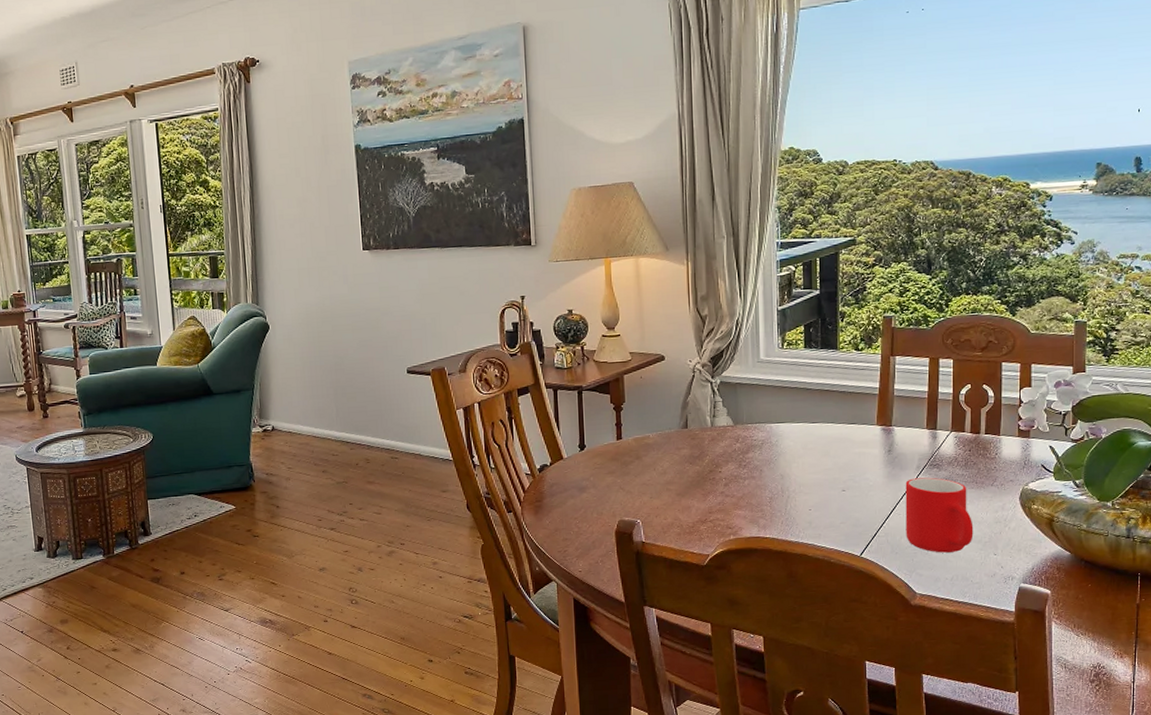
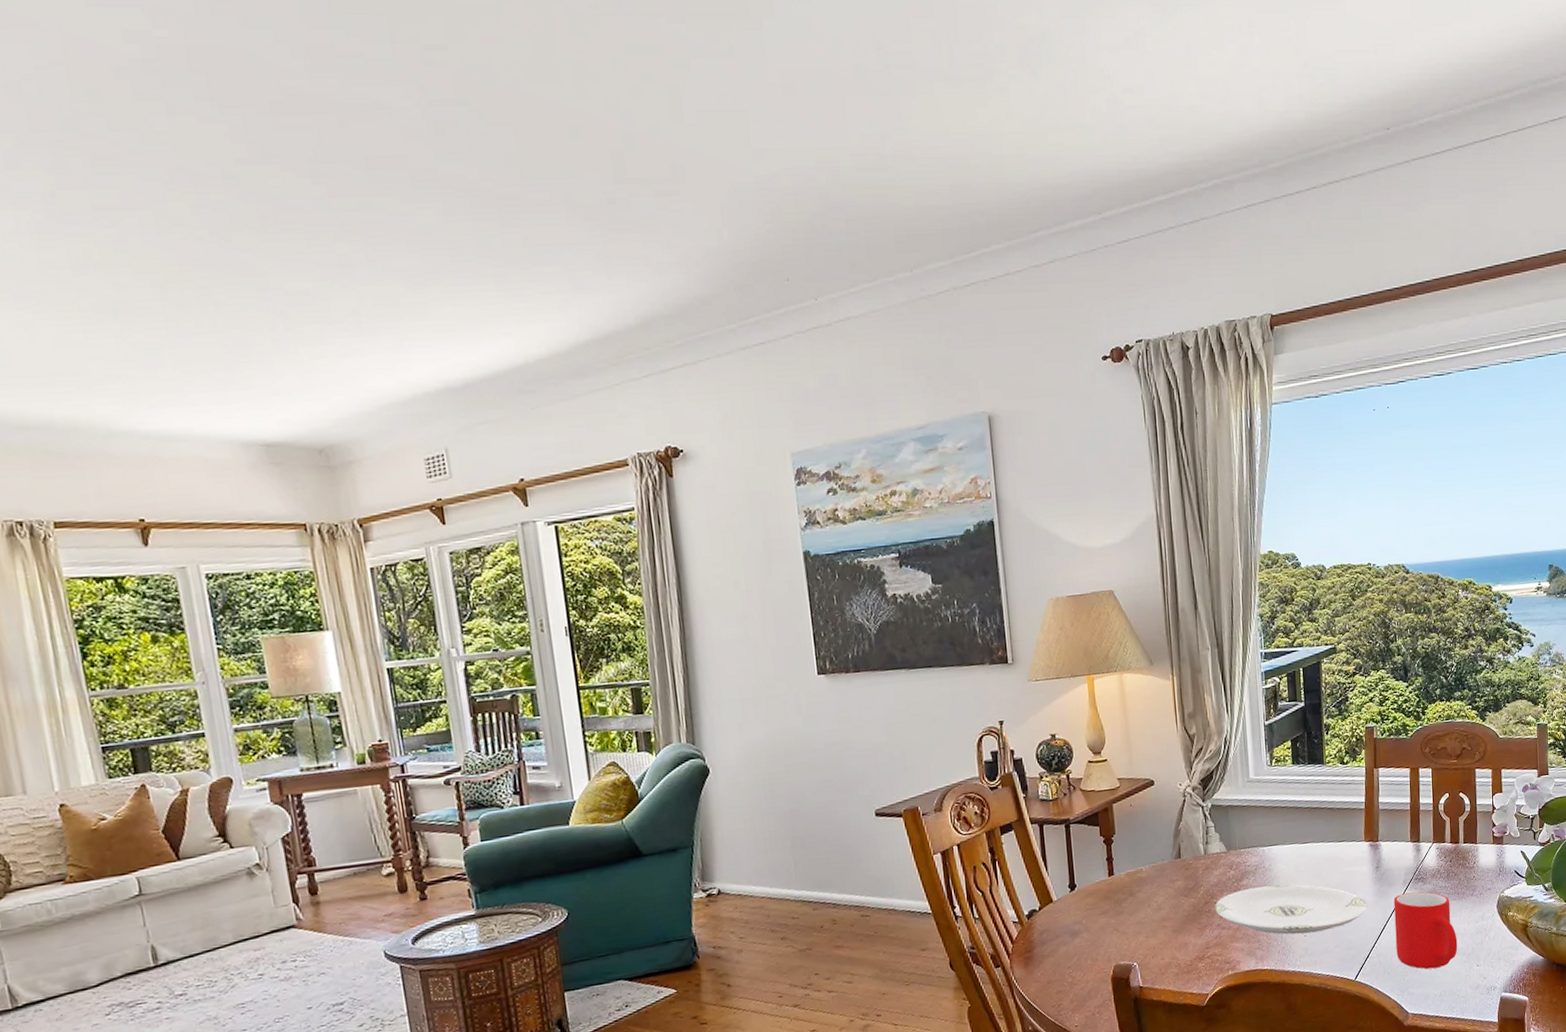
plate: none [719,459,876,508] -> present [1215,884,1367,934]

